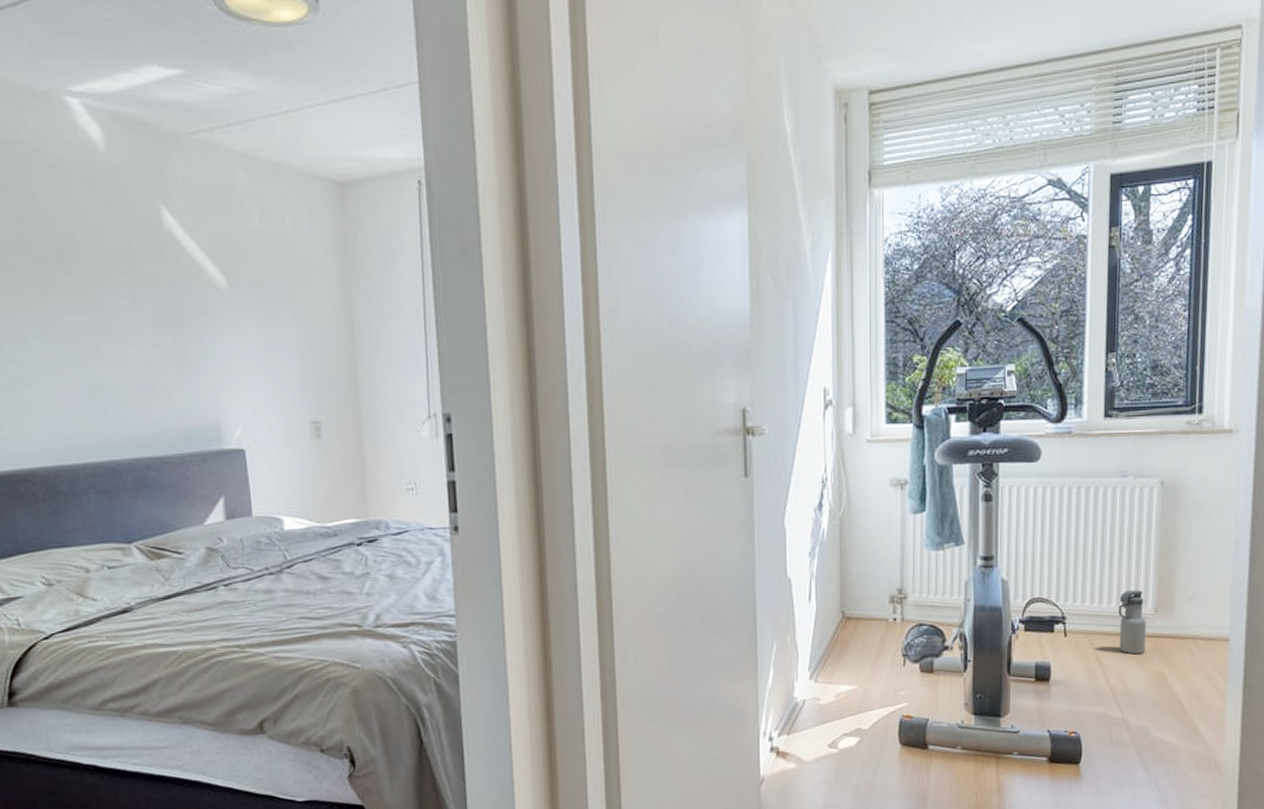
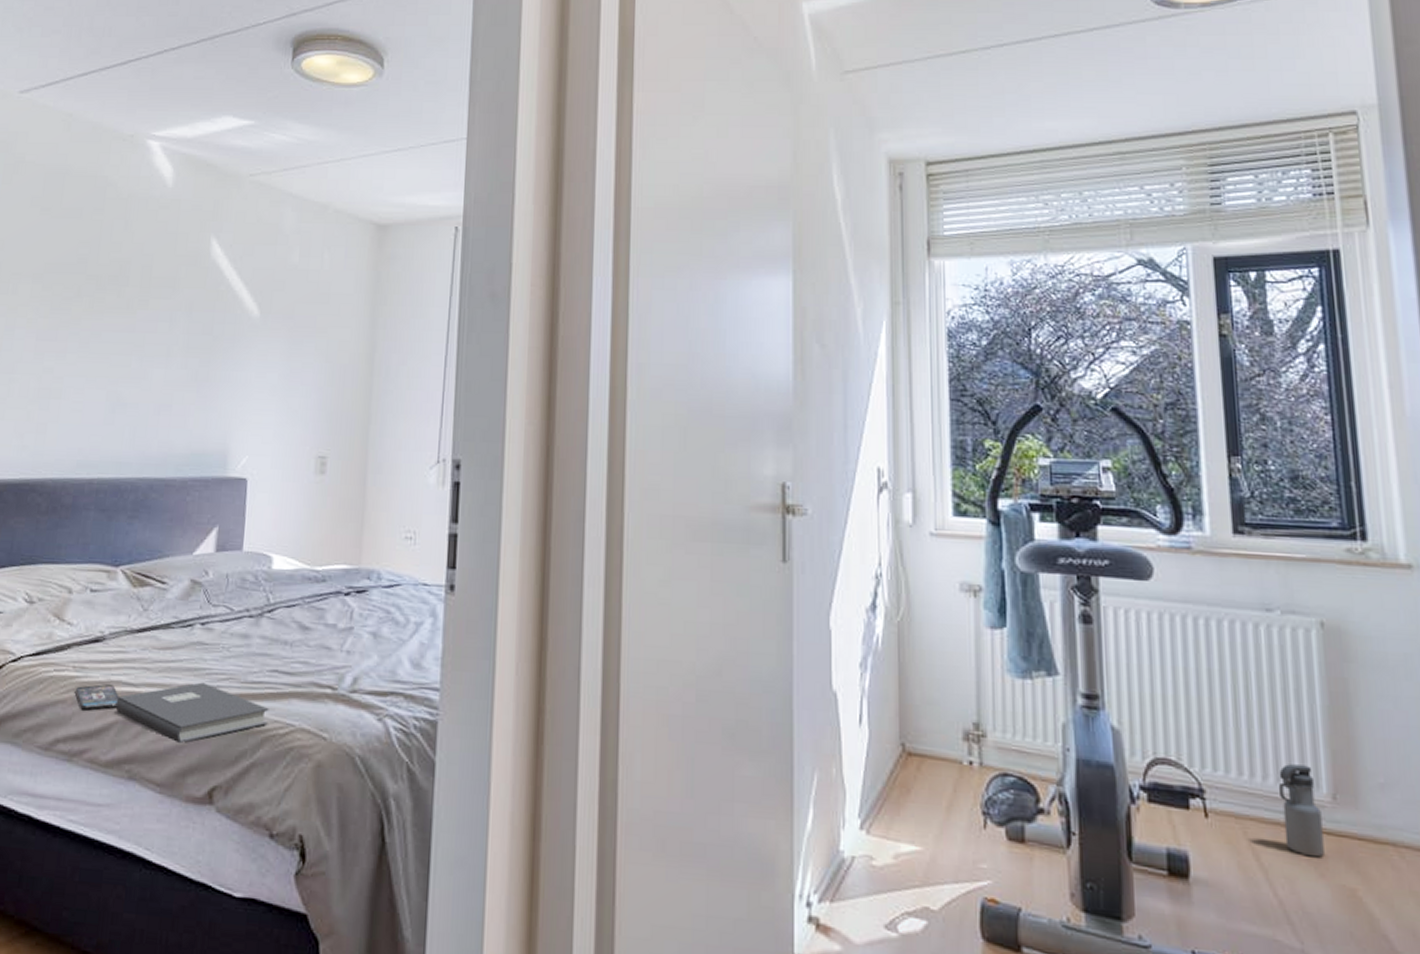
smartphone: none [113,648,158,674] -> present [74,684,119,712]
book: none [155,635,304,689] -> present [115,682,269,744]

